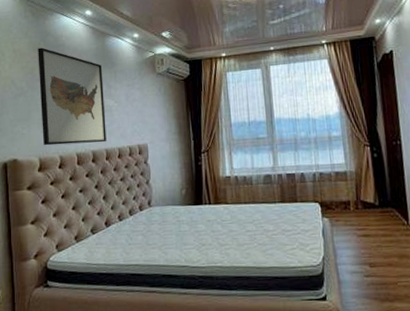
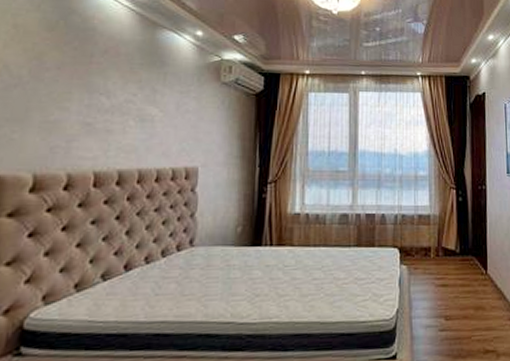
wall art: present [38,47,107,146] -> none [43,27,147,161]

